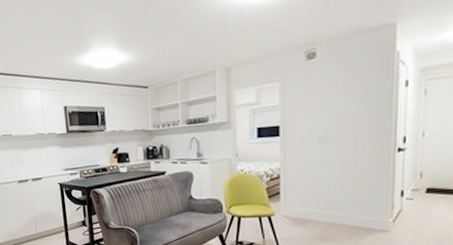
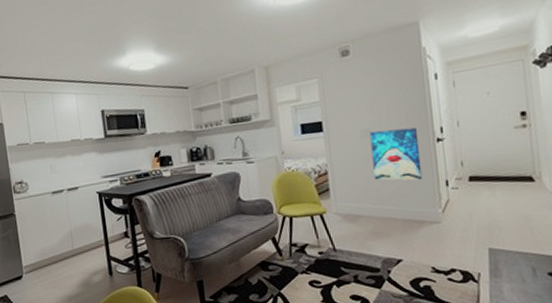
wall art: none [327,136,379,189] -> present [369,127,423,181]

